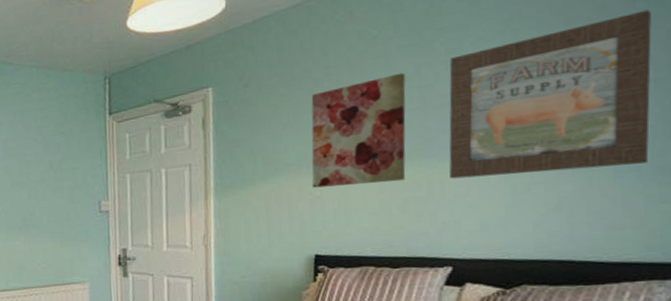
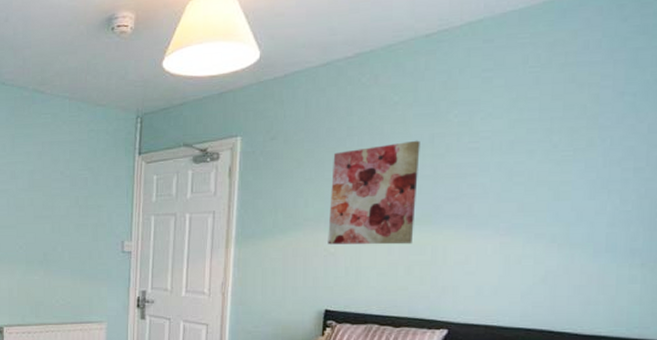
wall art: present [449,9,652,179] -> none [452,103,636,246]

